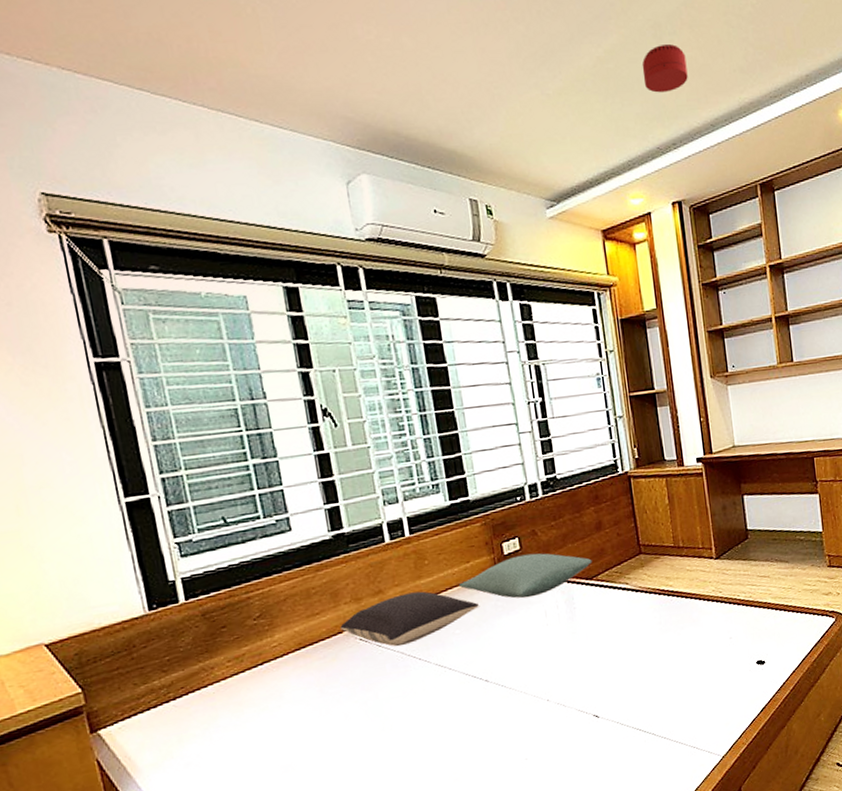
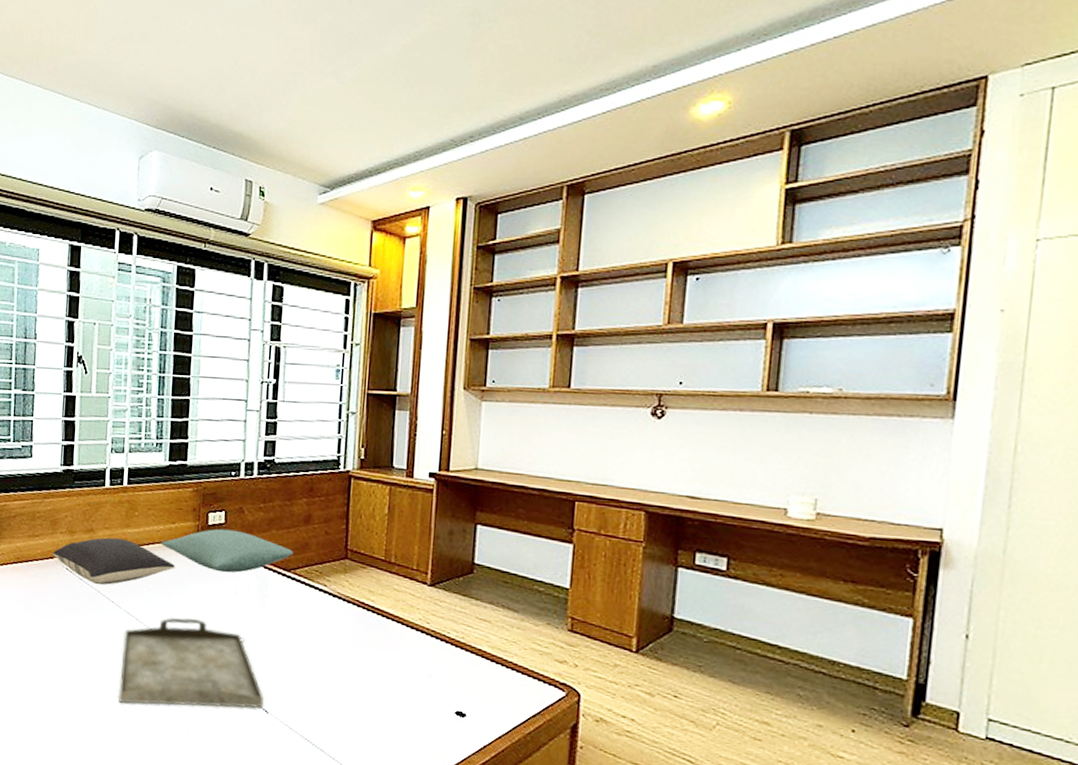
serving tray: none [439,650,593,758] -> present [118,616,264,708]
smoke detector: present [642,44,688,93] -> none [449,32,504,83]

